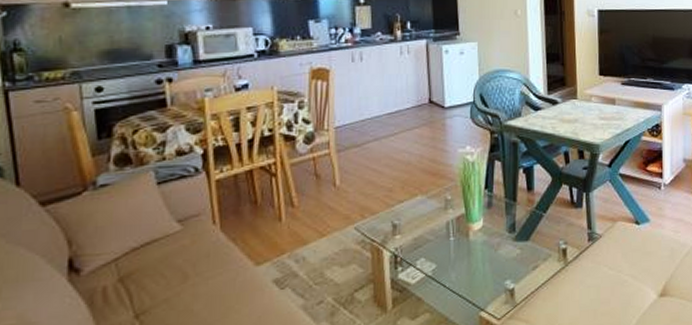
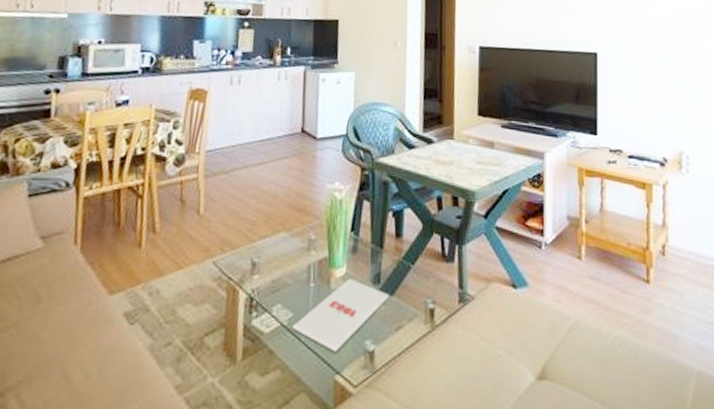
magazine: none [437,229,525,293] -> present [292,277,390,352]

